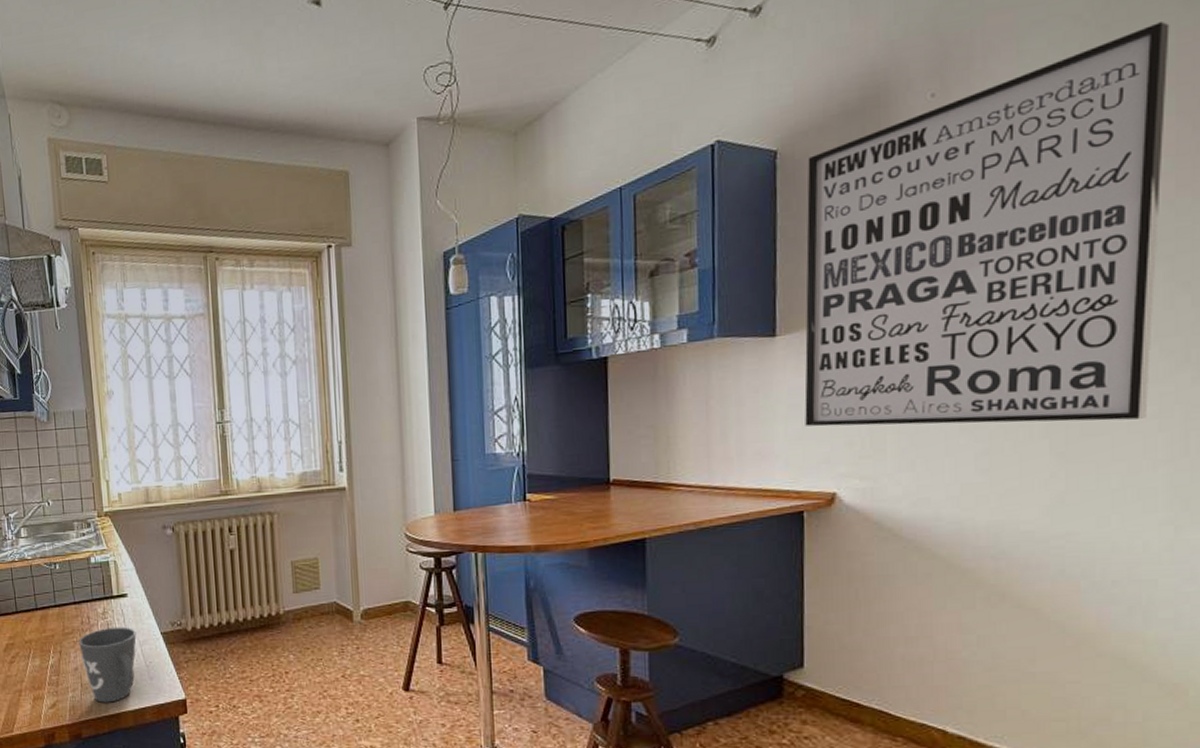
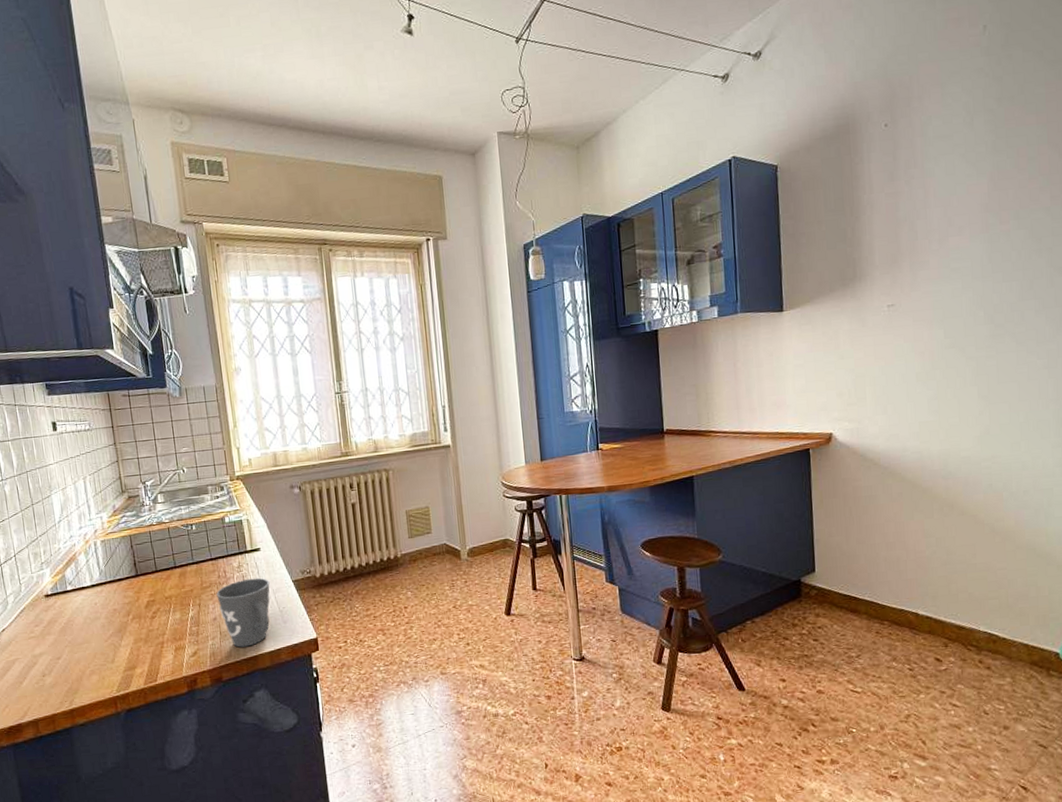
wall art: present [804,22,1170,427] -> none [800,76,1041,382]

